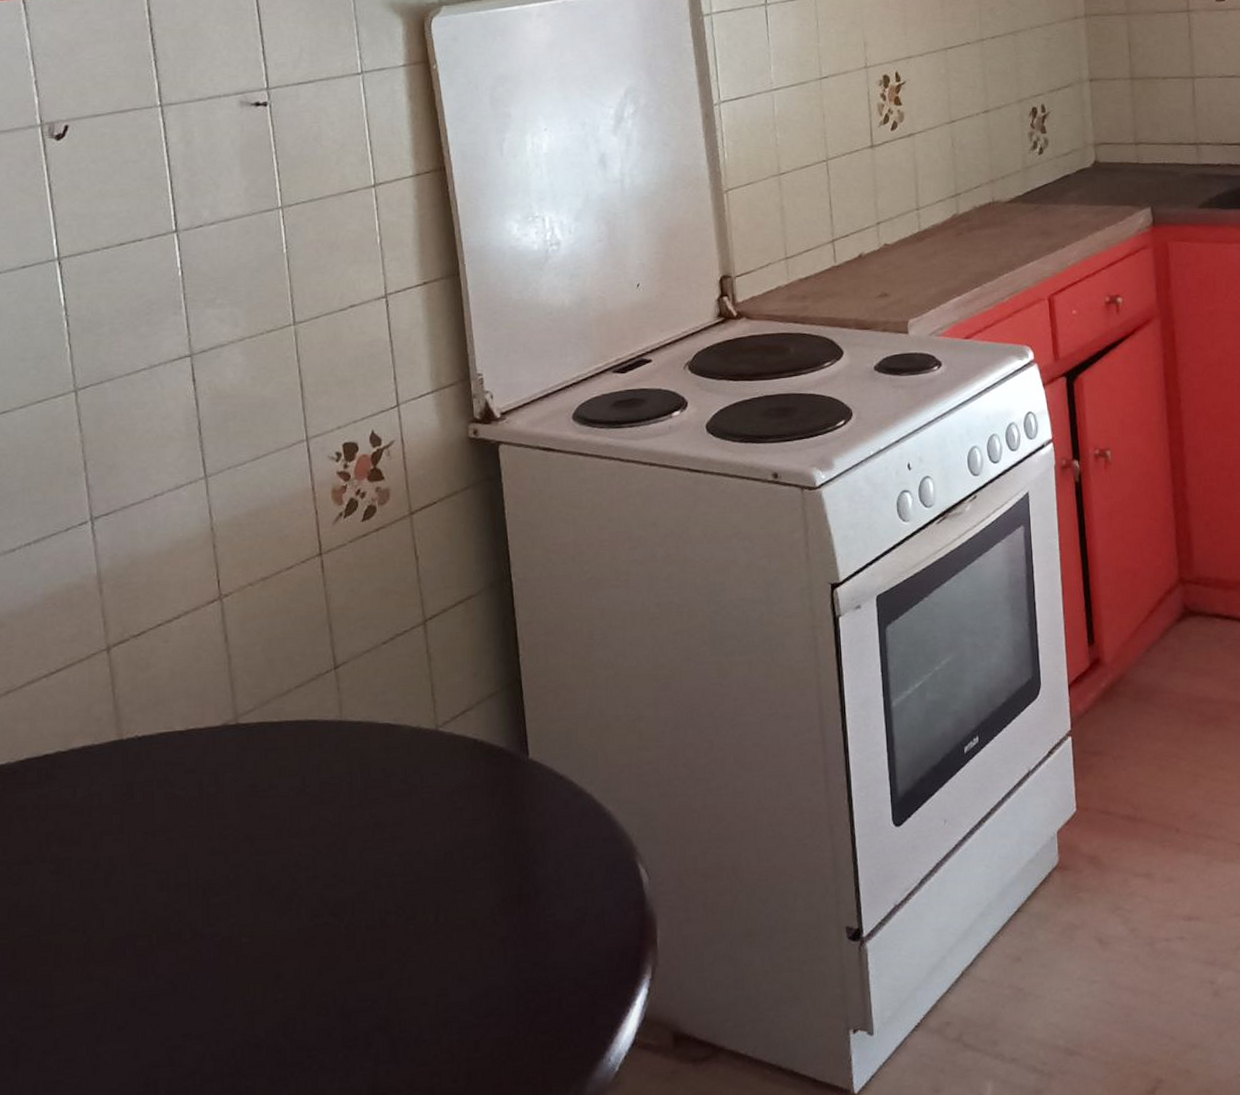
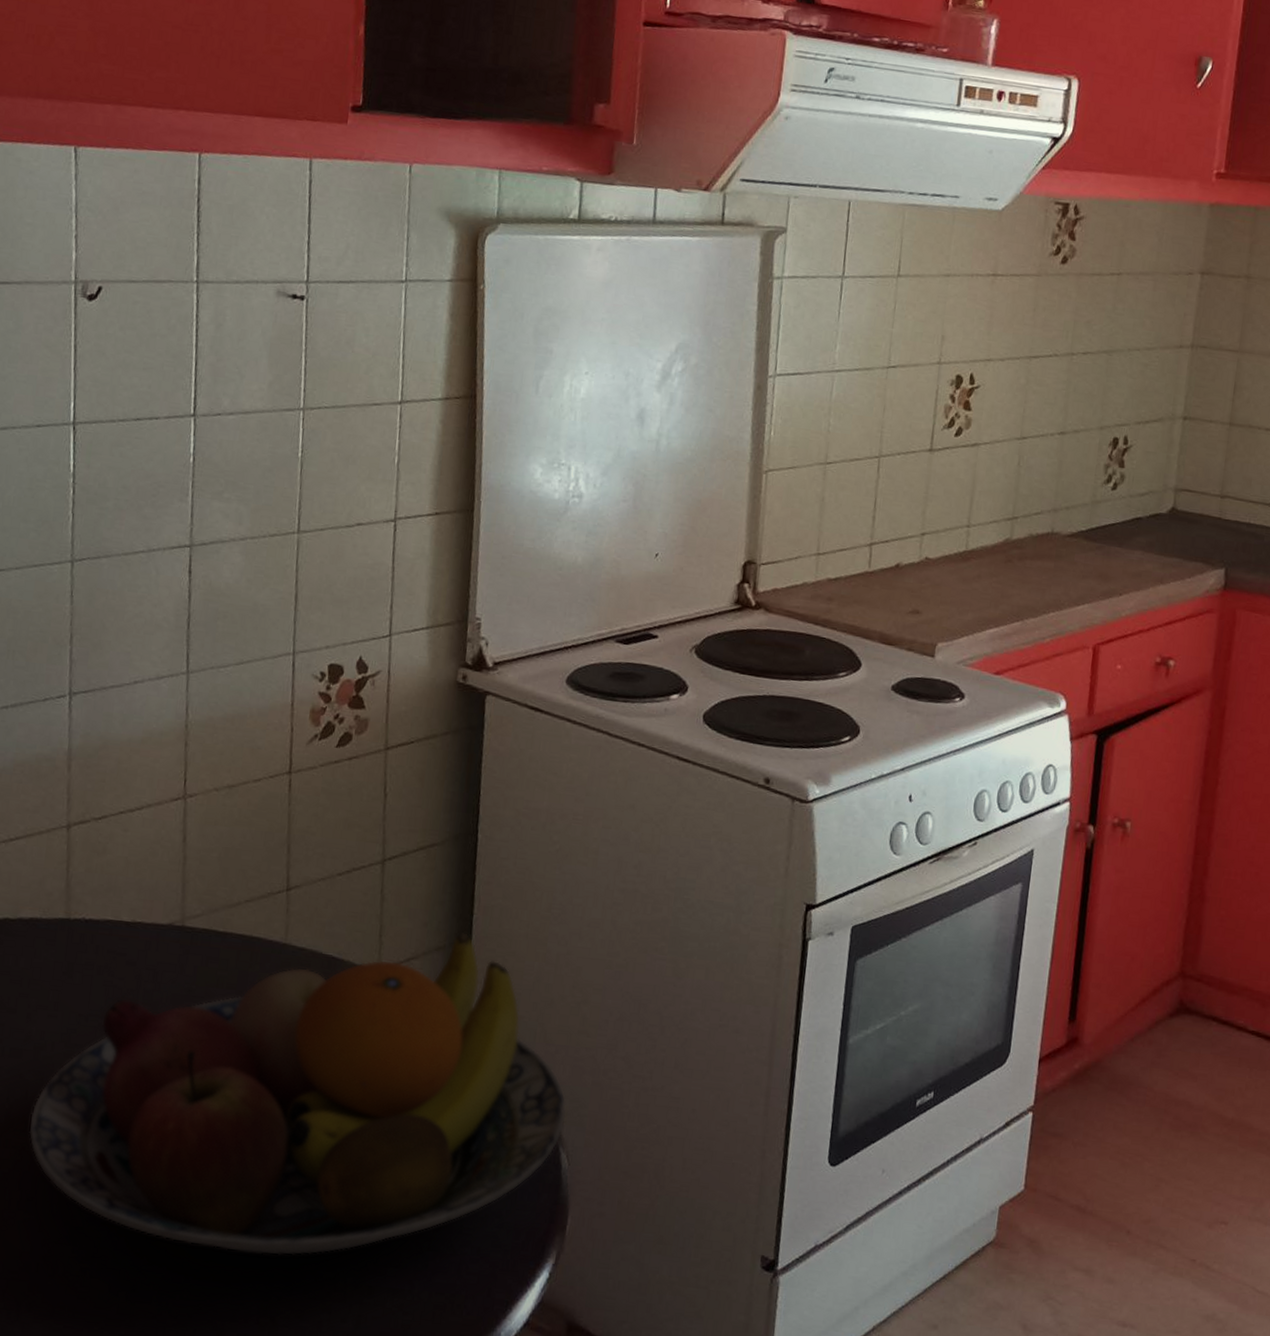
fruit bowl: none [110,674,640,1039] -> present [28,931,567,1256]

